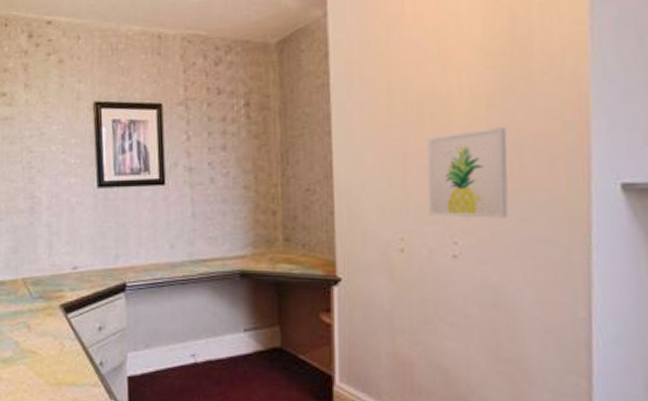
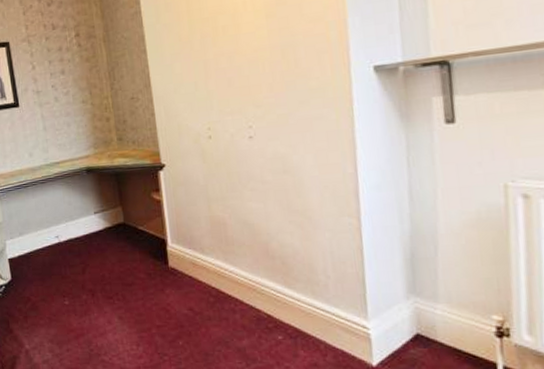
wall art: present [428,127,509,218] -> none [222,32,290,109]

